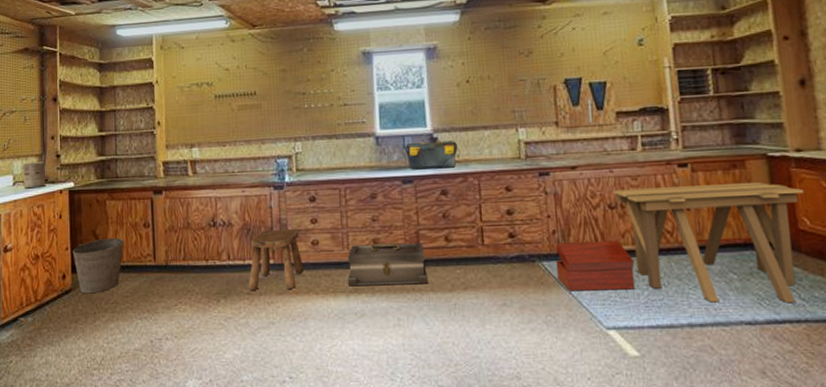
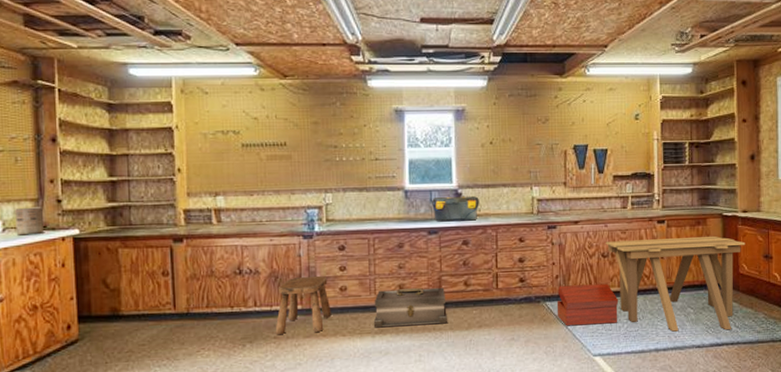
bucket: present [72,237,125,294] -> none [78,286,140,344]

